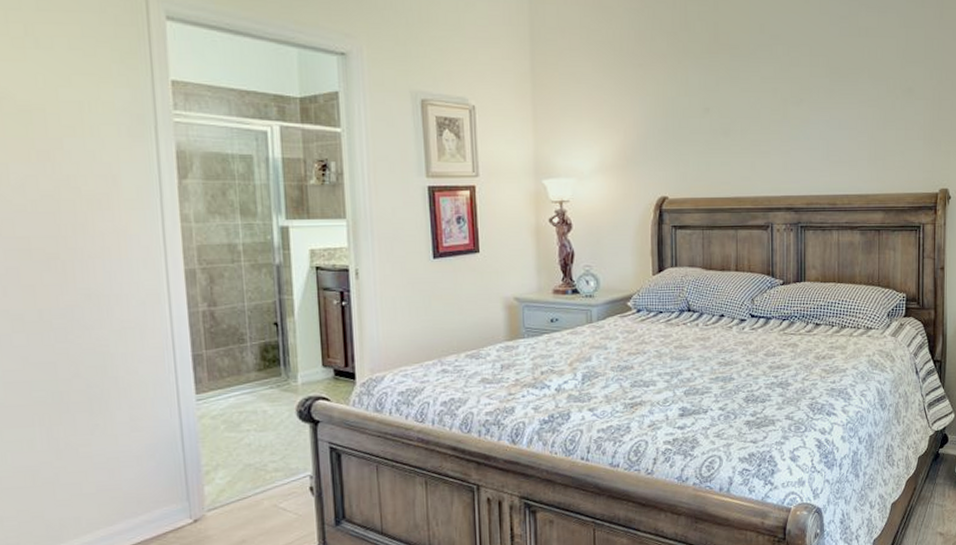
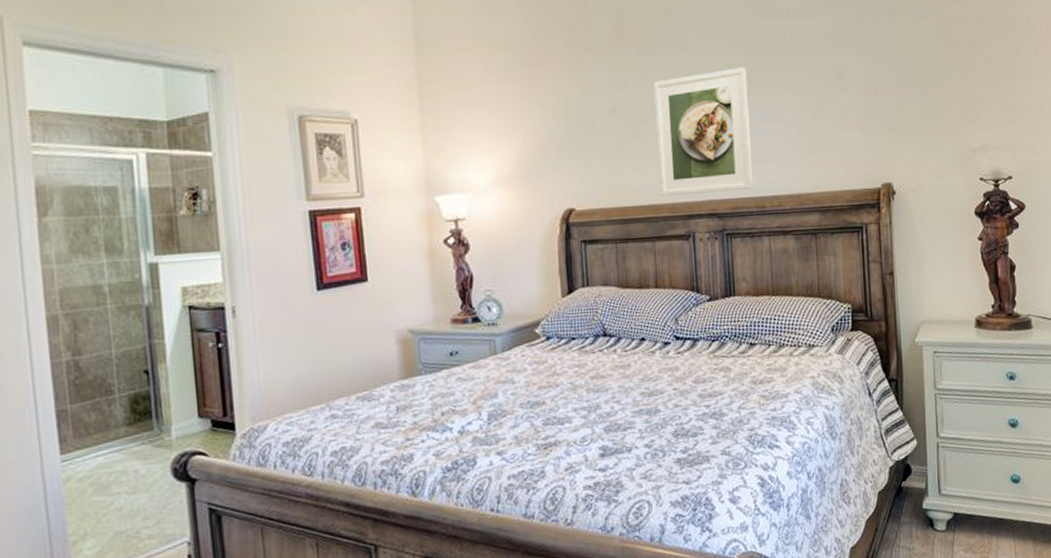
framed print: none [743,78,827,191] -> present [654,67,753,197]

